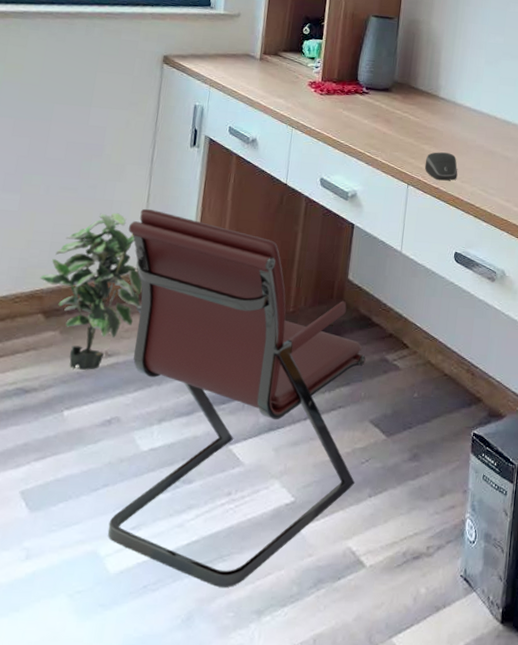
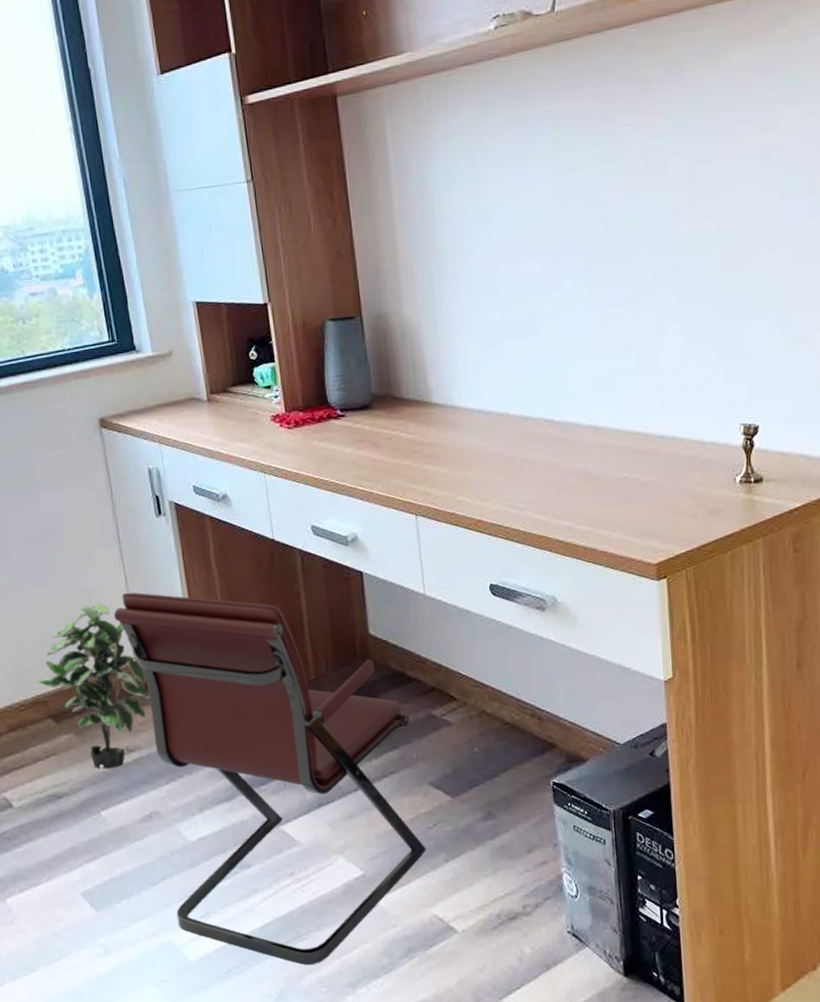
computer mouse: present [424,152,458,181] -> none [431,469,475,504]

